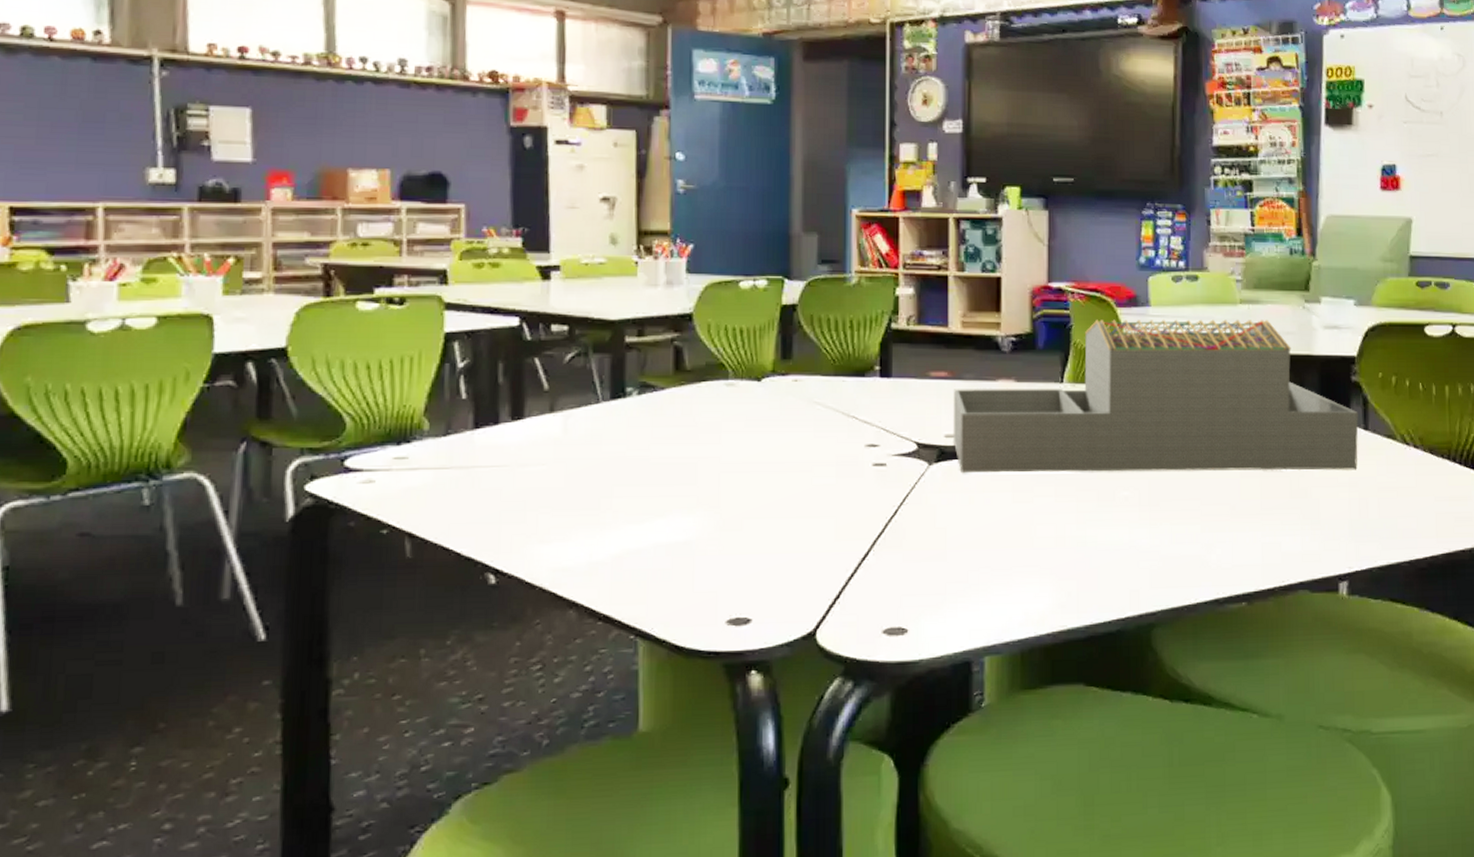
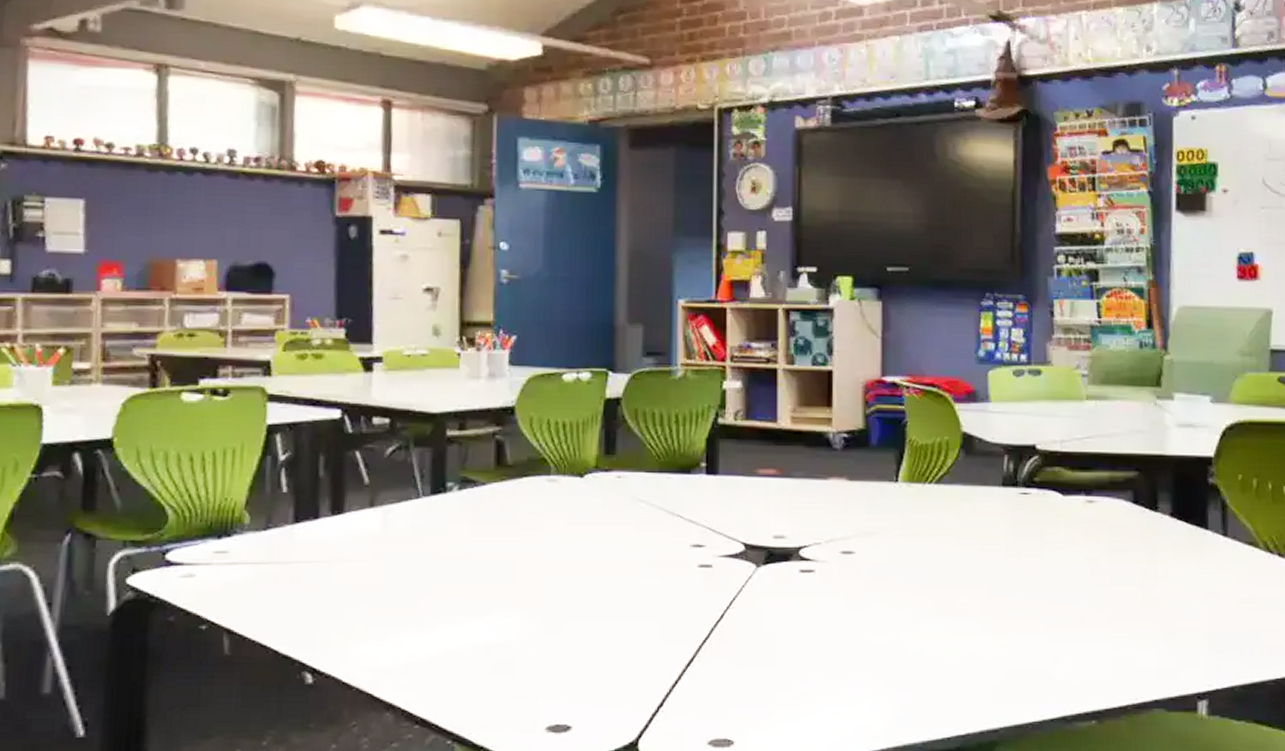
architectural model: present [953,319,1359,473] -> none [782,415,1217,579]

